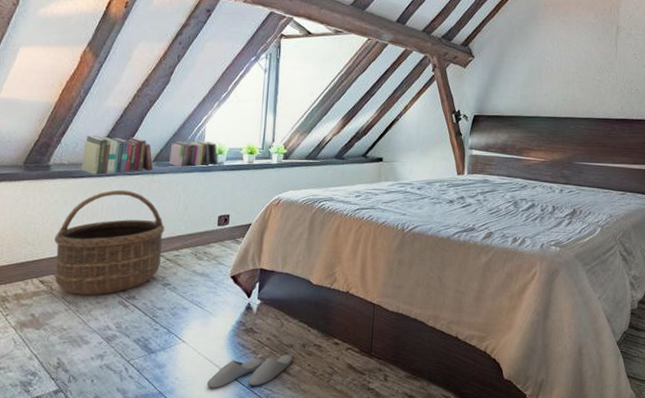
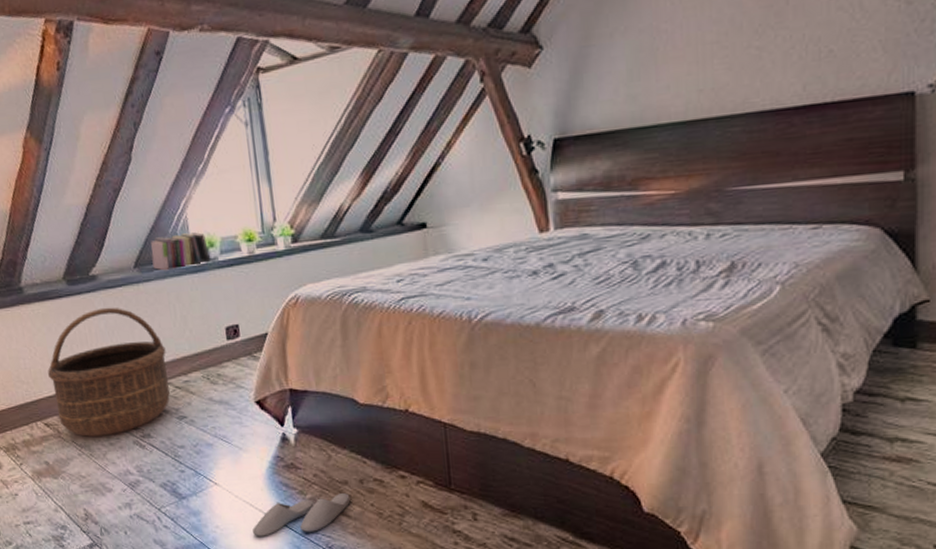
books: present [81,135,154,175] -> none [52,239,137,293]

